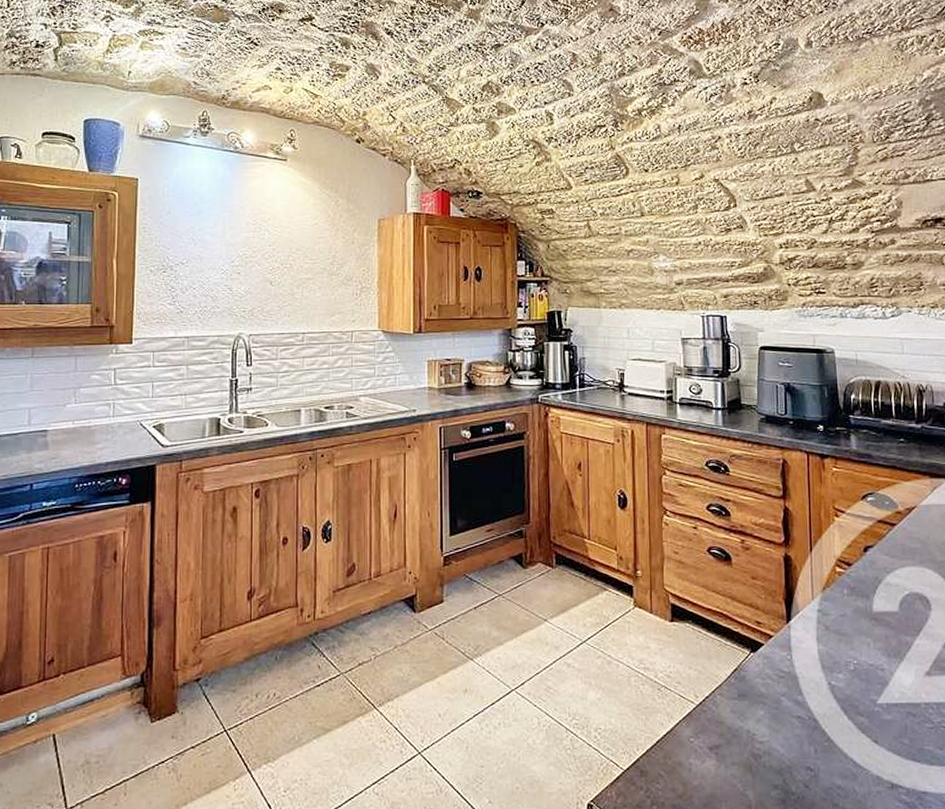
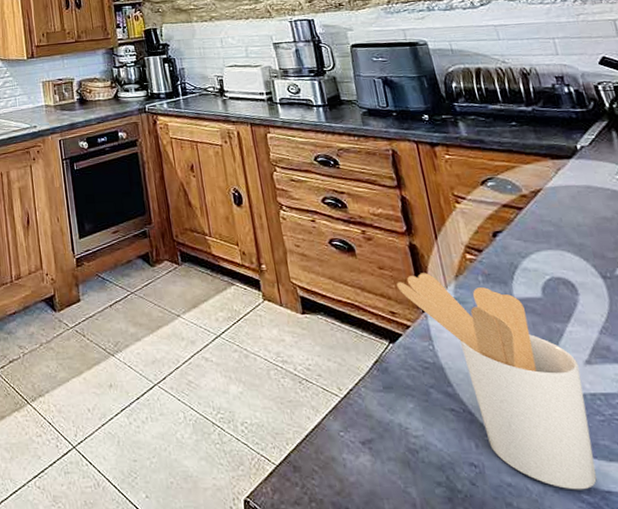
utensil holder: none [767,584,920,791] -> present [397,273,597,490]

